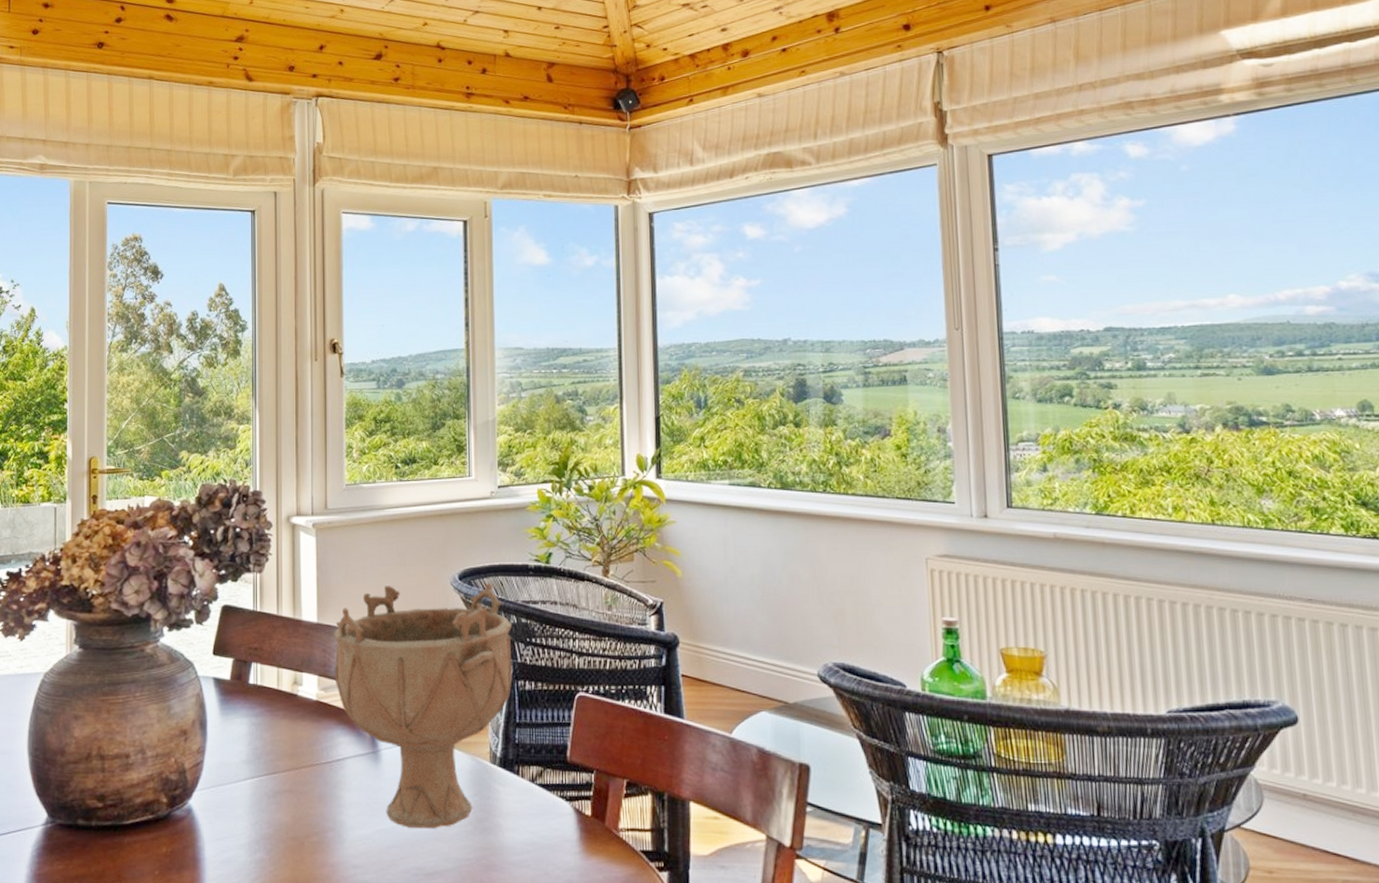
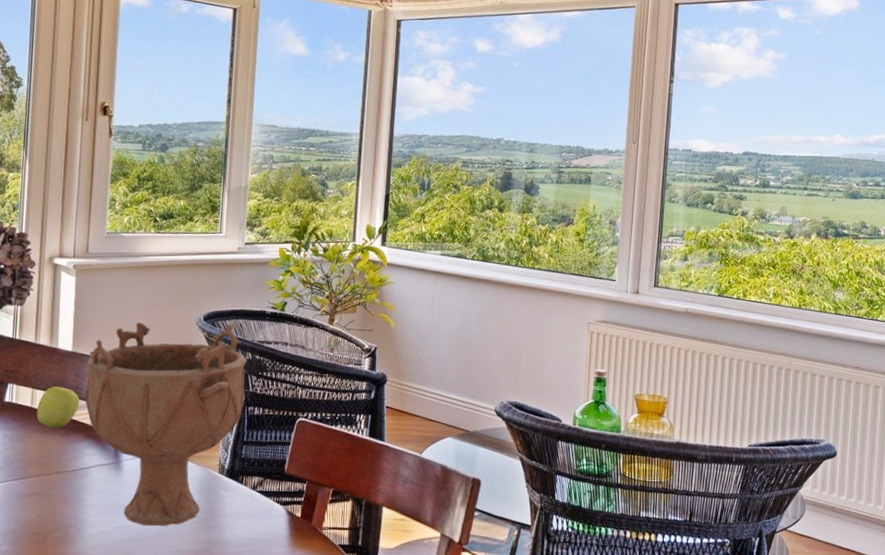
apple: none [284,665,330,713] -> present [36,387,80,428]

